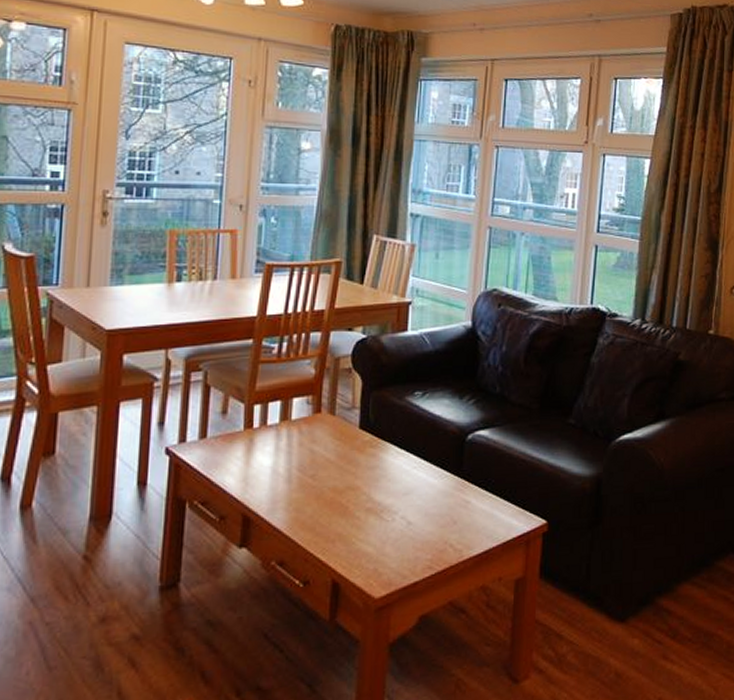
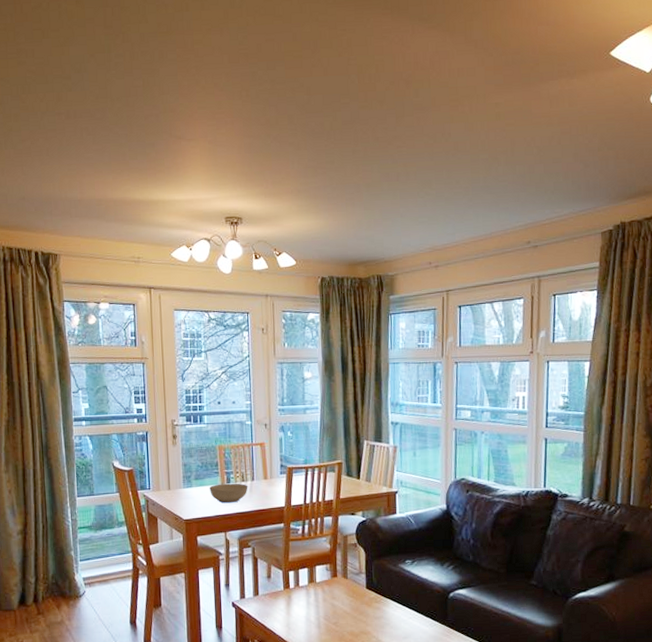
bowl: none [150,282,207,309] -> present [210,483,248,503]

